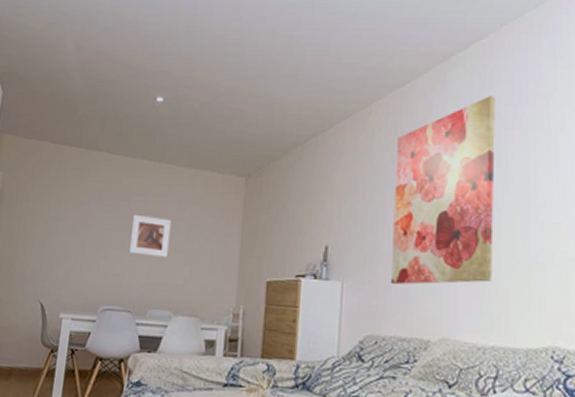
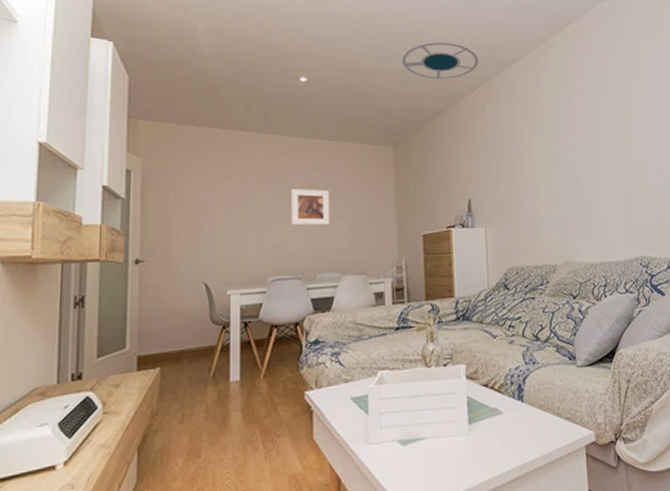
ceiling lamp: none [265,61,356,104] -> present [401,42,478,79]
wall art: present [390,96,495,285] -> none [516,69,596,225]

